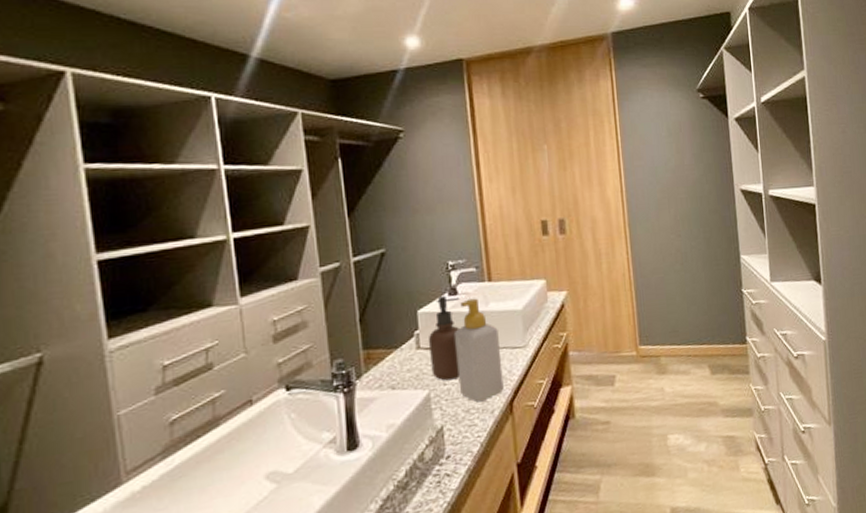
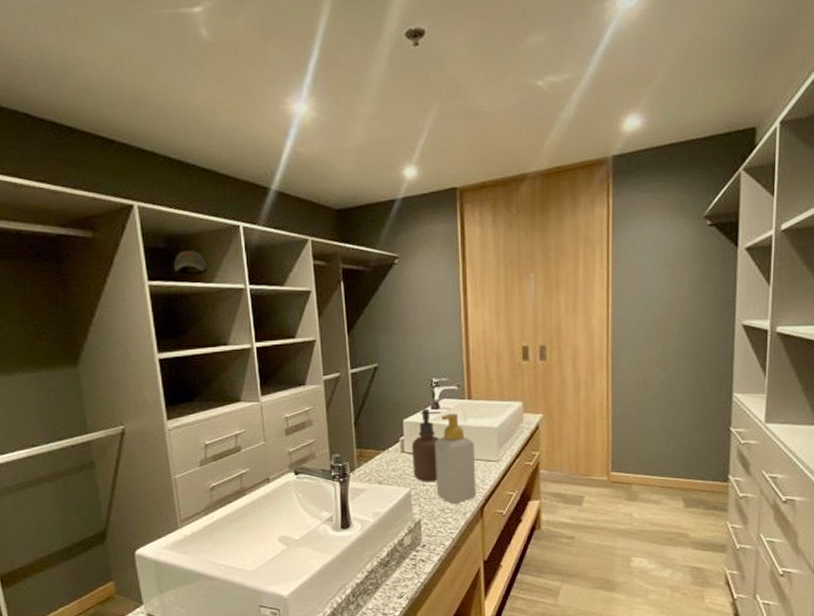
baseball cap: none [120,126,169,156] -> present [173,251,208,276]

